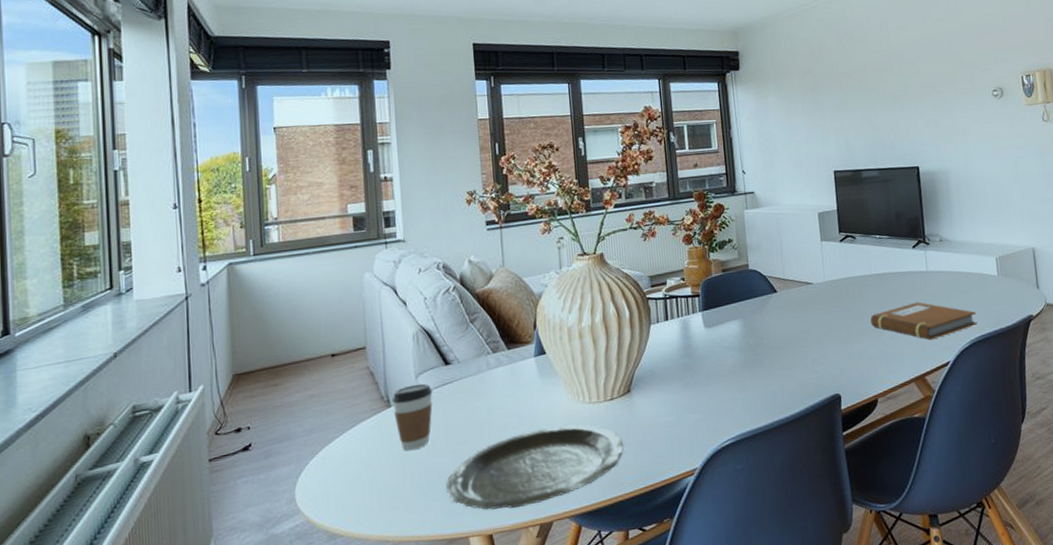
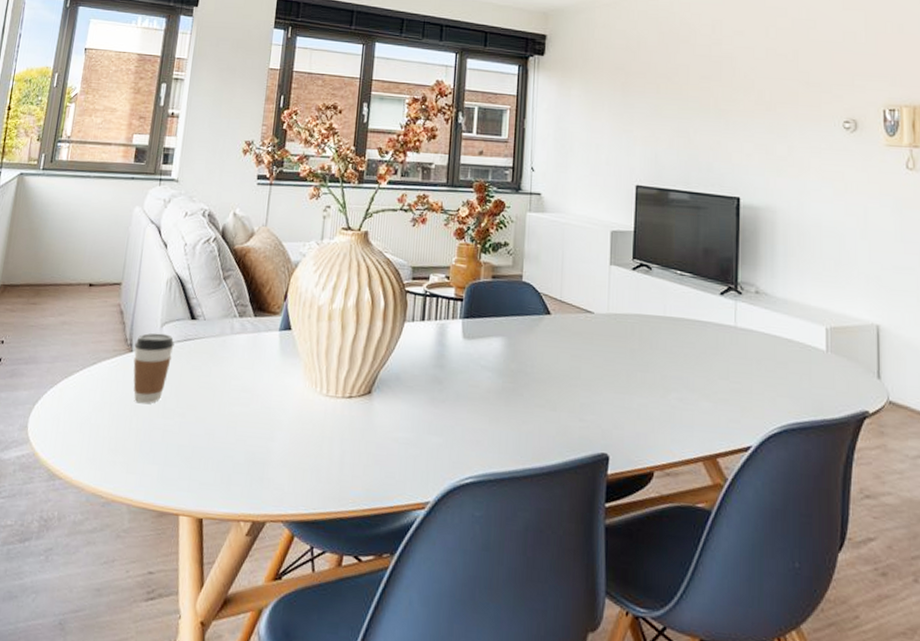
plate: present [446,425,624,510] -> none [167,412,354,496]
notebook: present [870,301,977,340] -> none [657,361,792,414]

